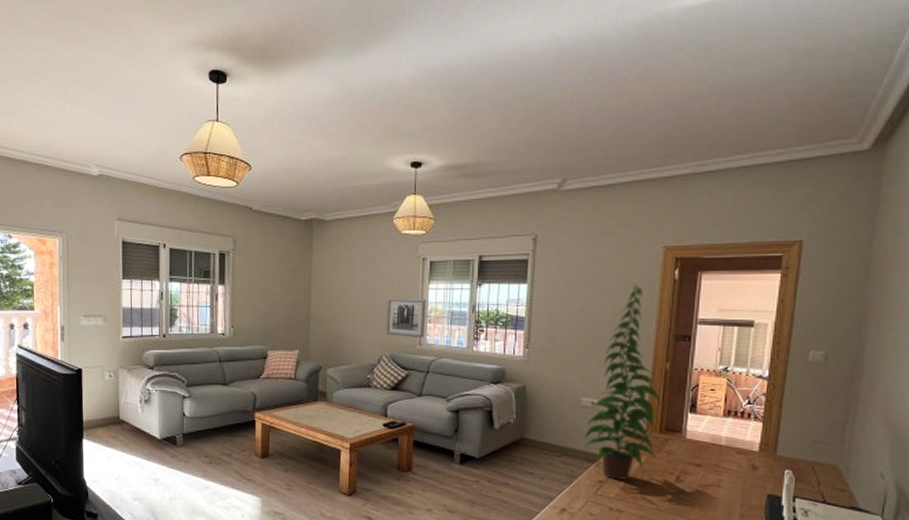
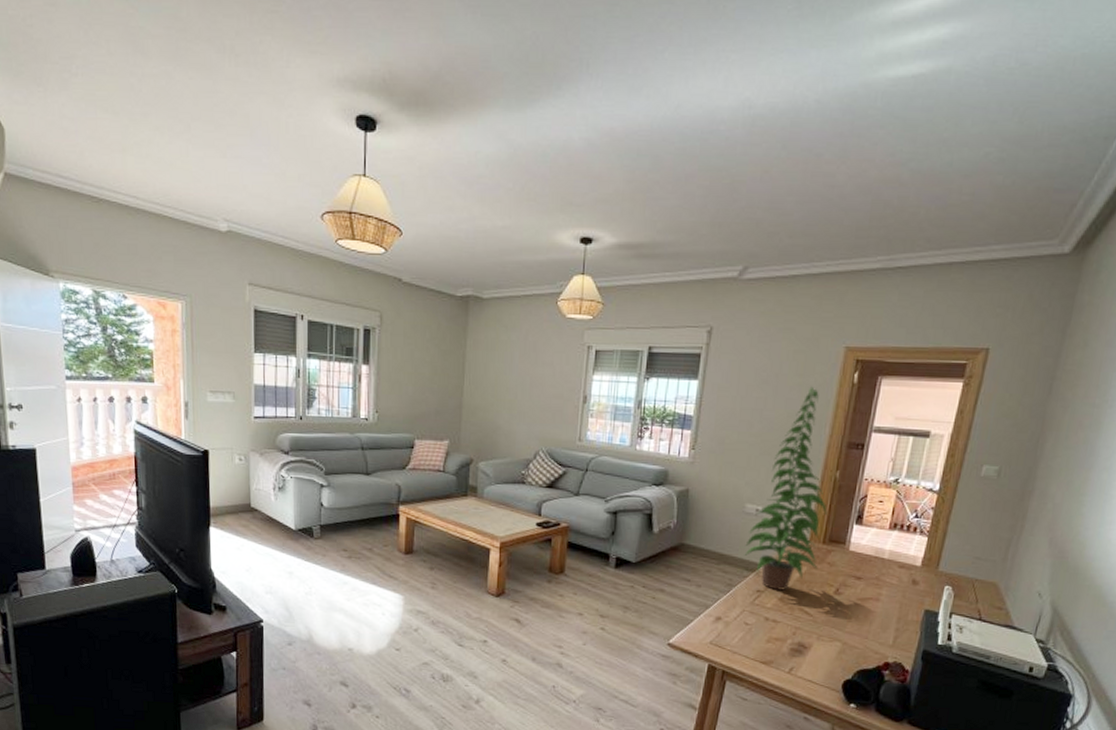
wall art: present [386,298,426,338] -> none [544,389,589,434]

